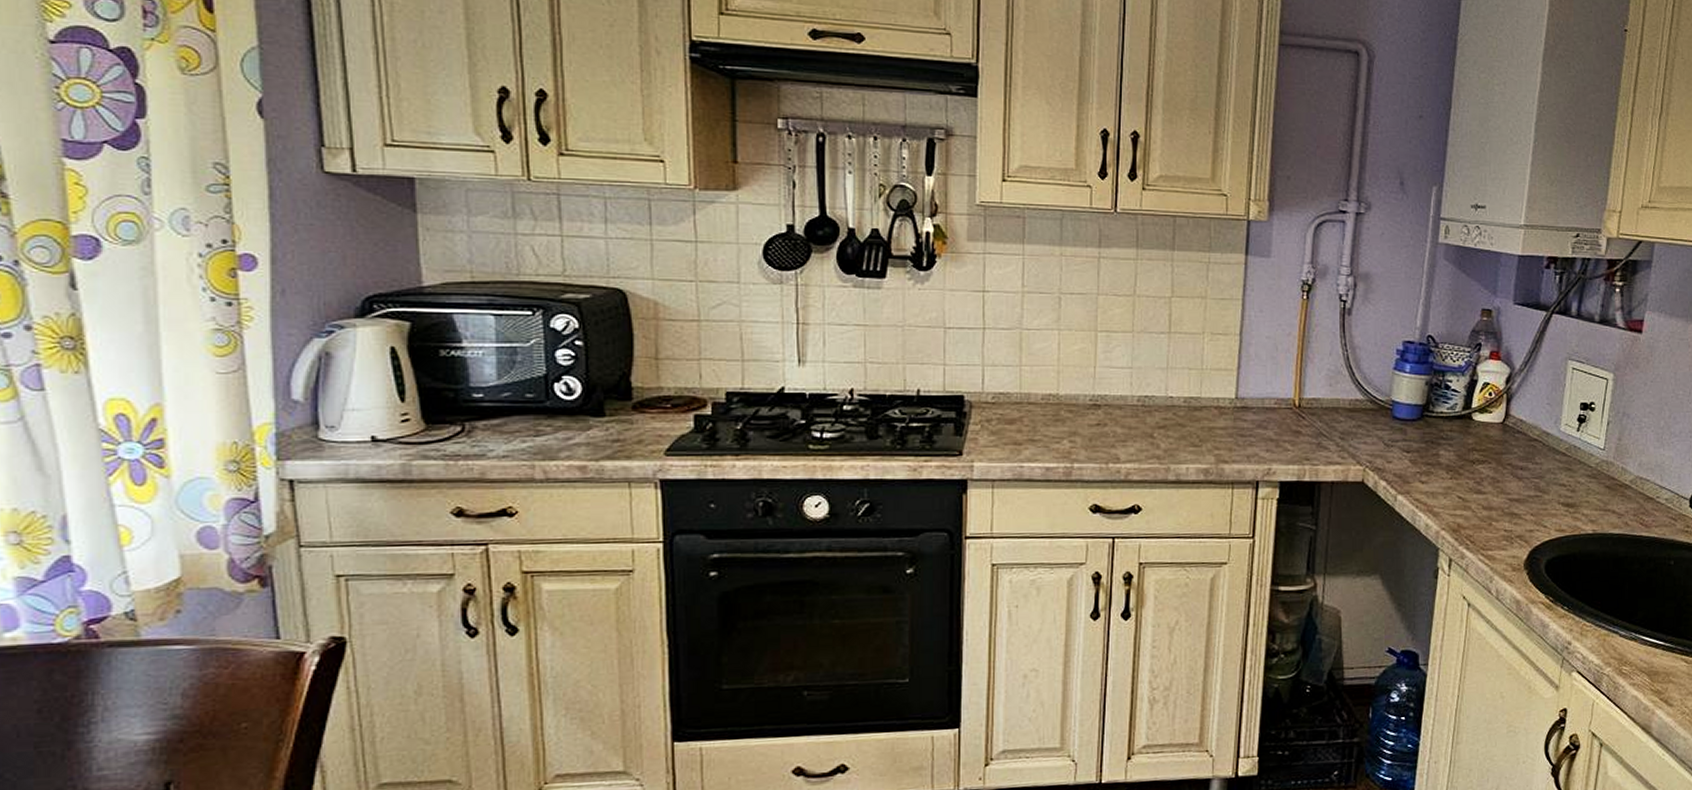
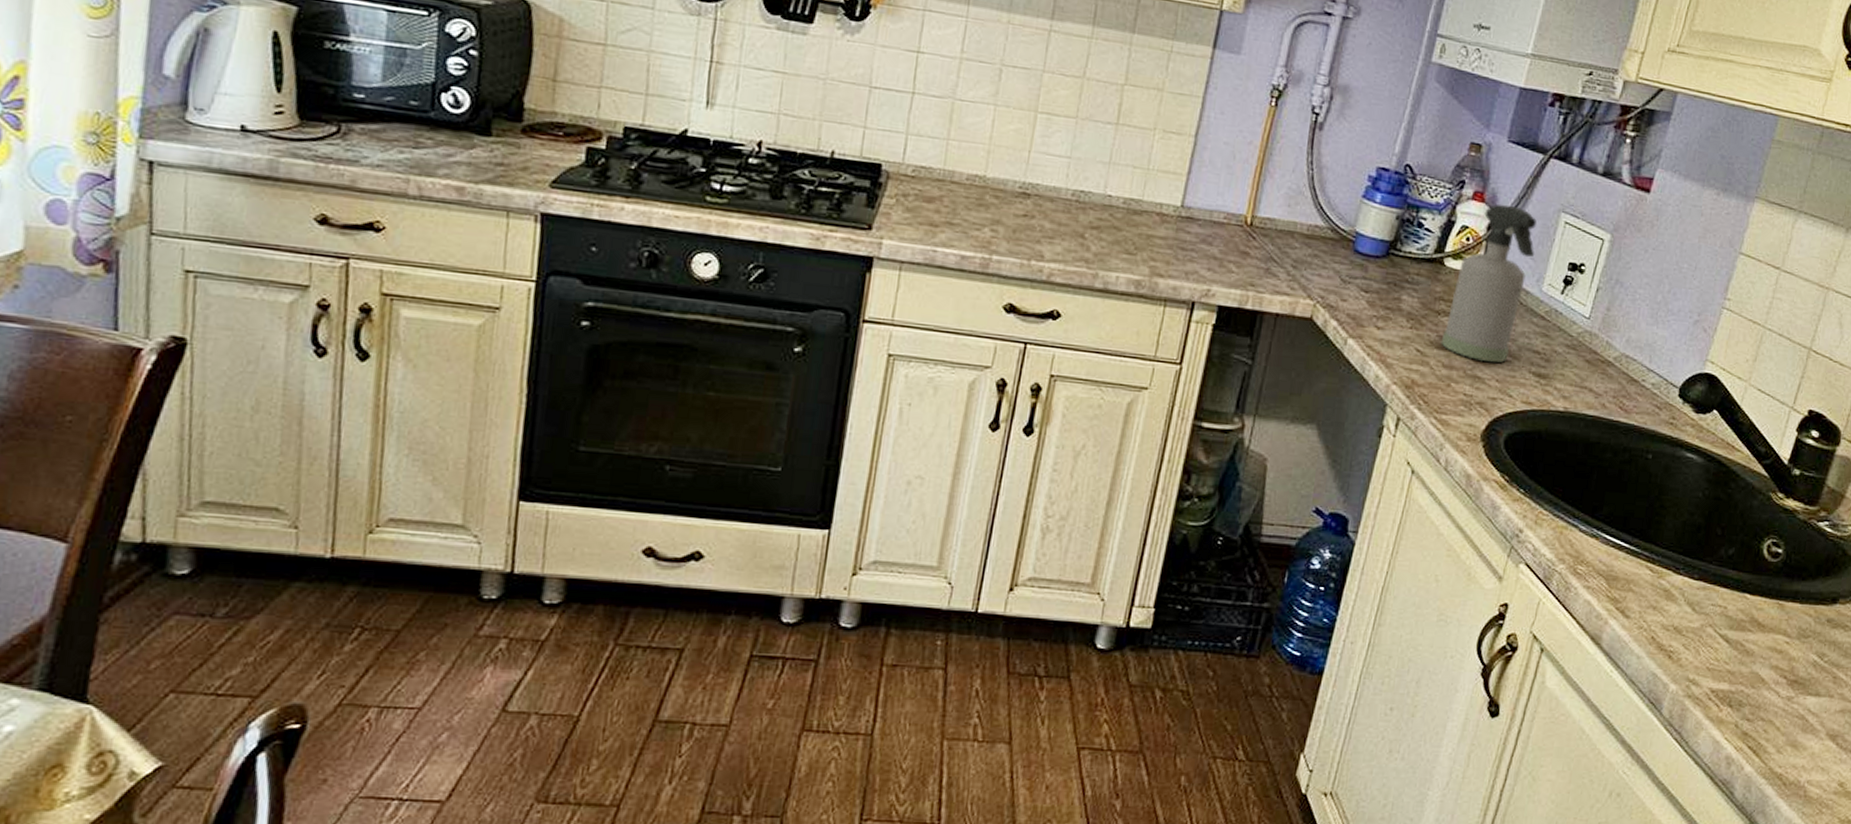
spray bottle: none [1479,359,1550,500] -> present [1441,204,1536,363]

